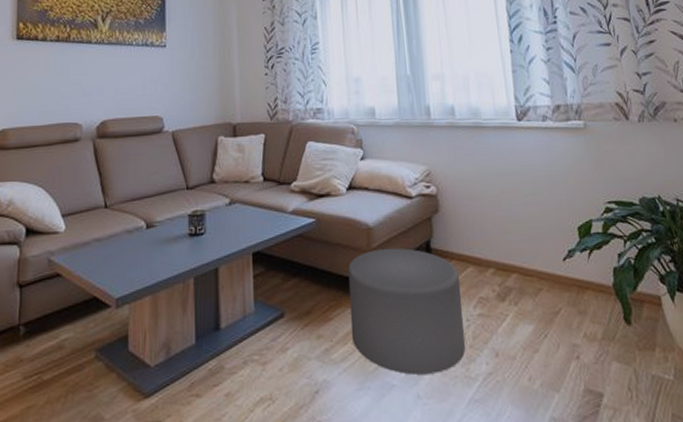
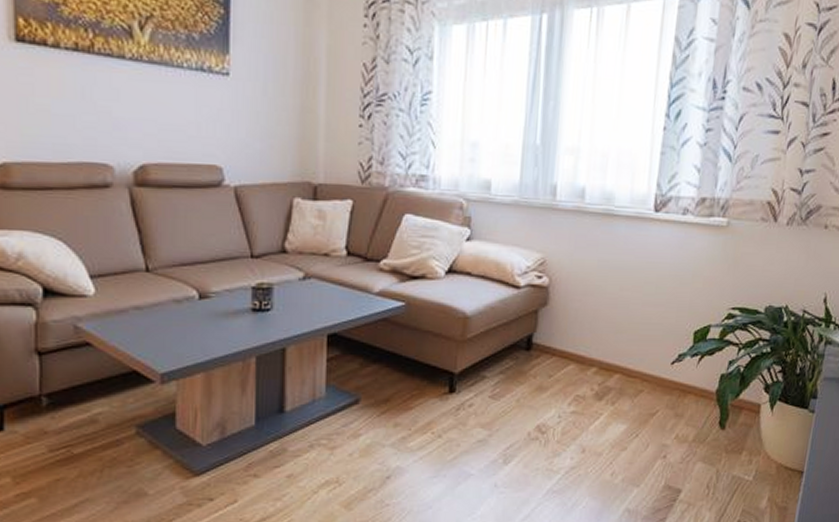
pouf: present [348,248,465,375] -> none [432,339,559,465]

